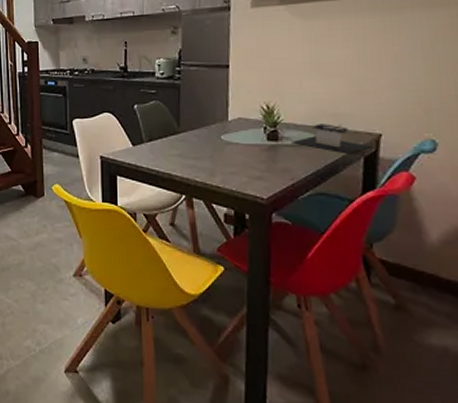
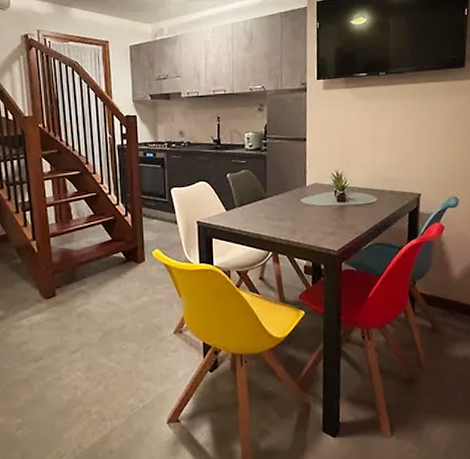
architectural model: present [292,123,372,154] -> none [356,186,414,211]

